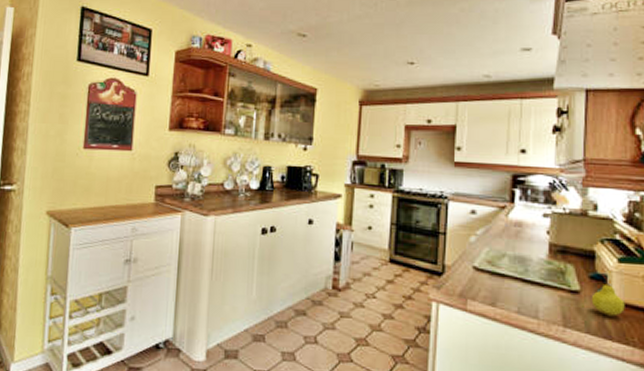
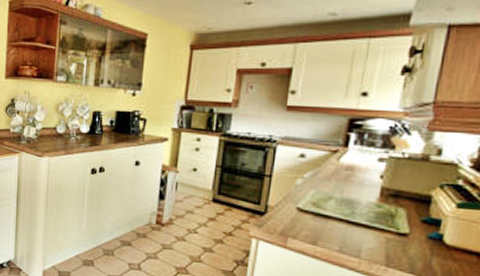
fruit: present [591,273,625,316] -> none [419,218,457,259]

